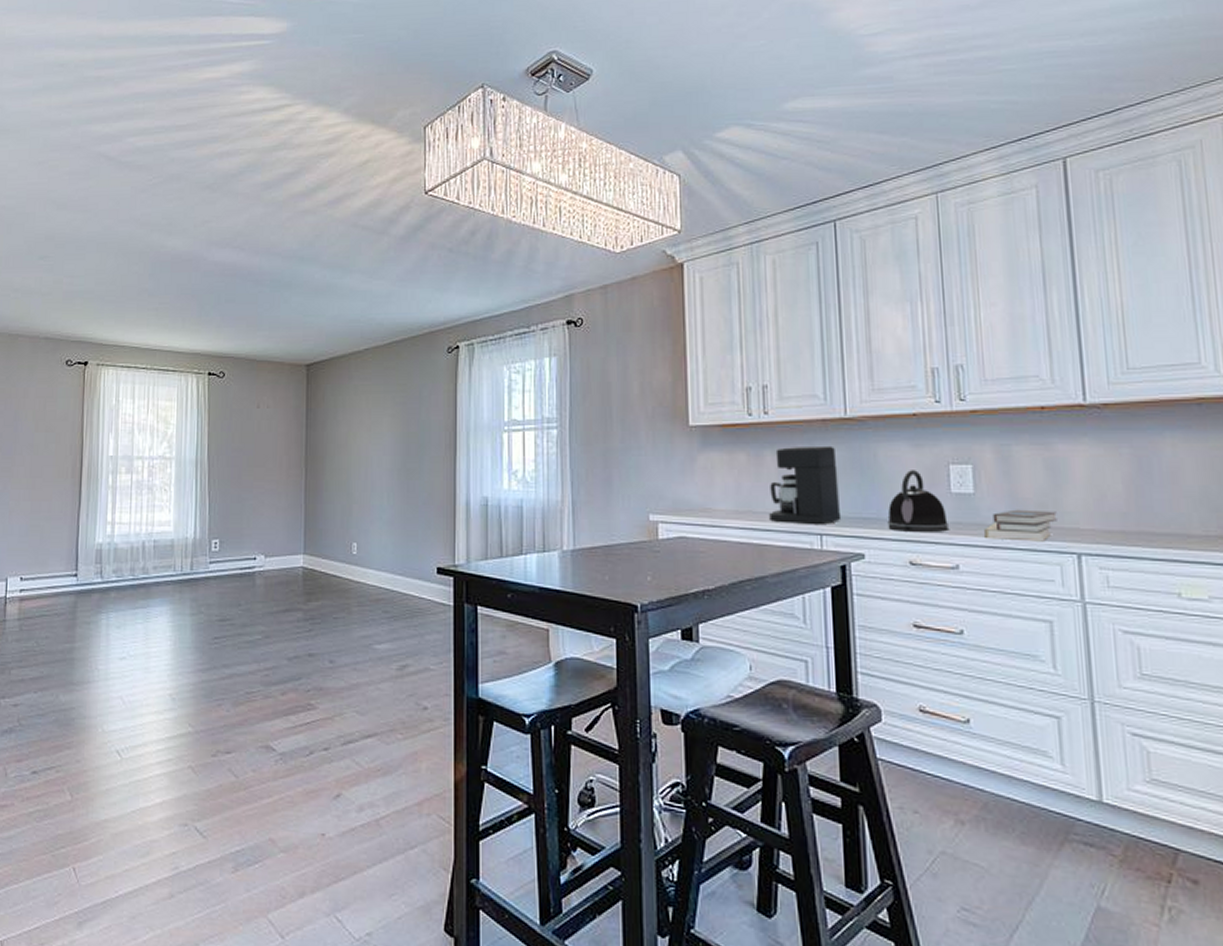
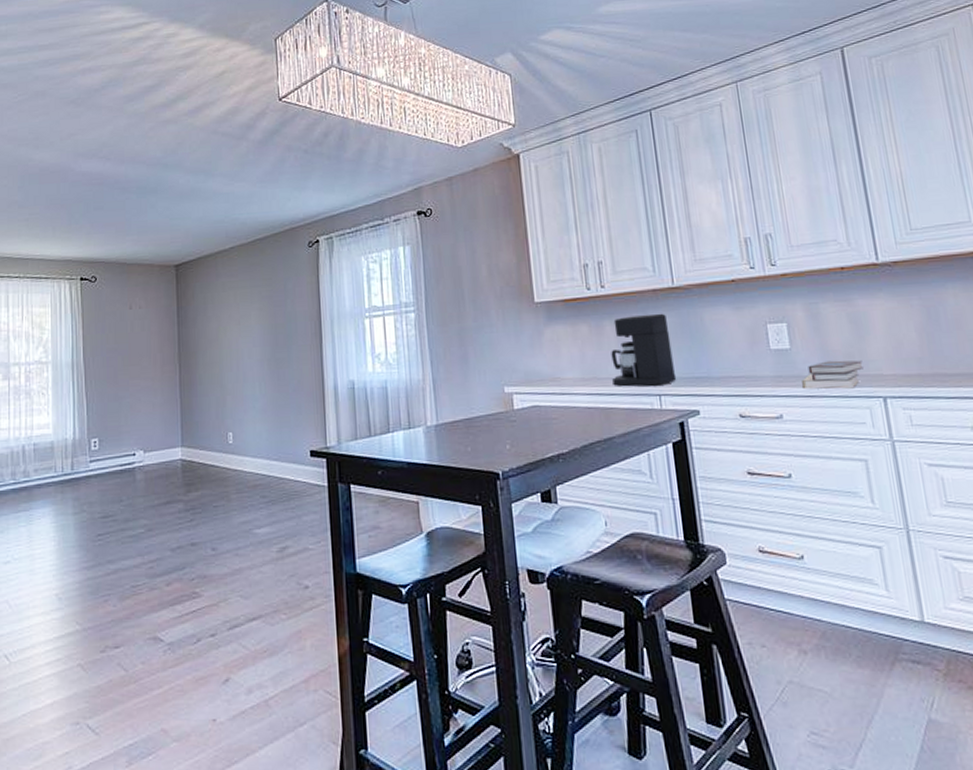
kettle: present [887,470,950,533] -> none [717,331,772,388]

